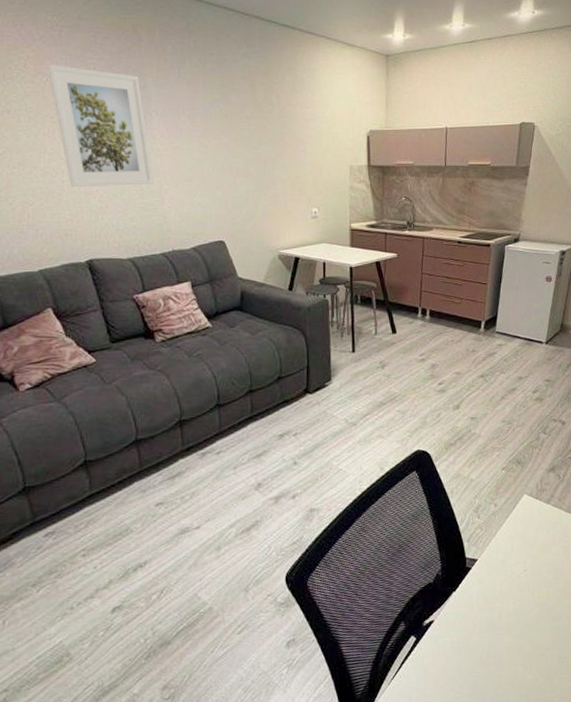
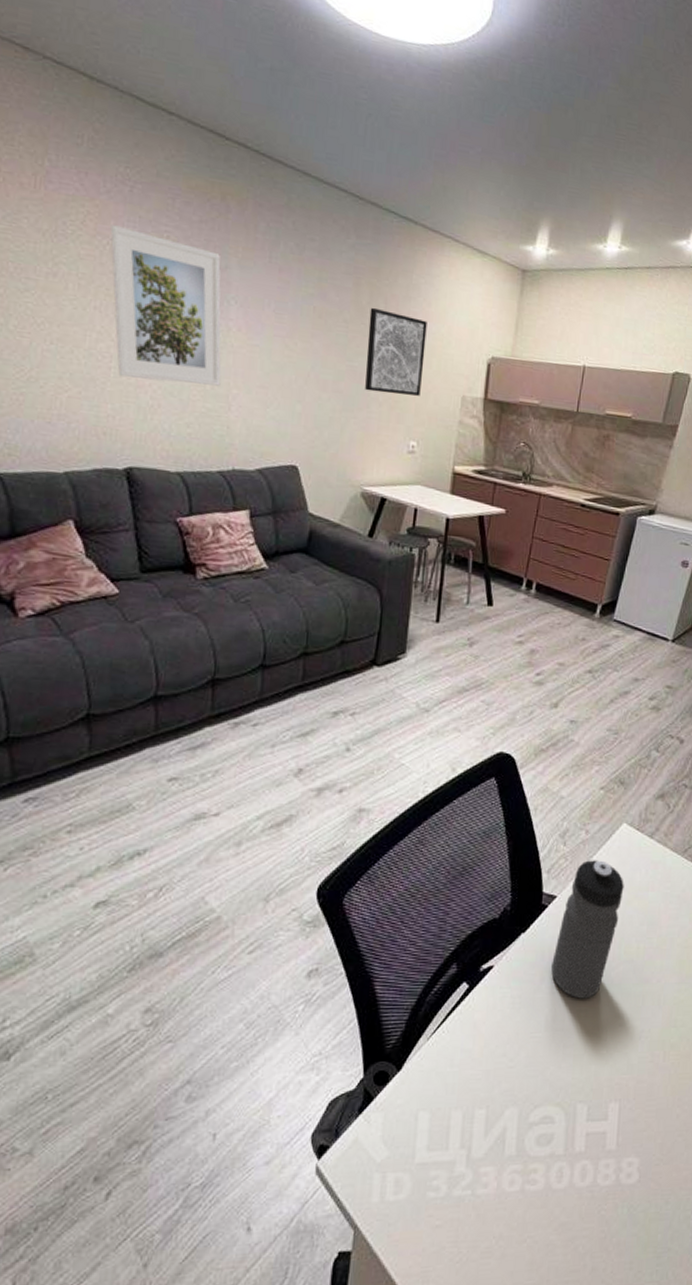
wall art: none [266,103,316,172] -> present [365,307,427,396]
water bottle: none [480,526,531,638] -> present [551,860,624,999]

